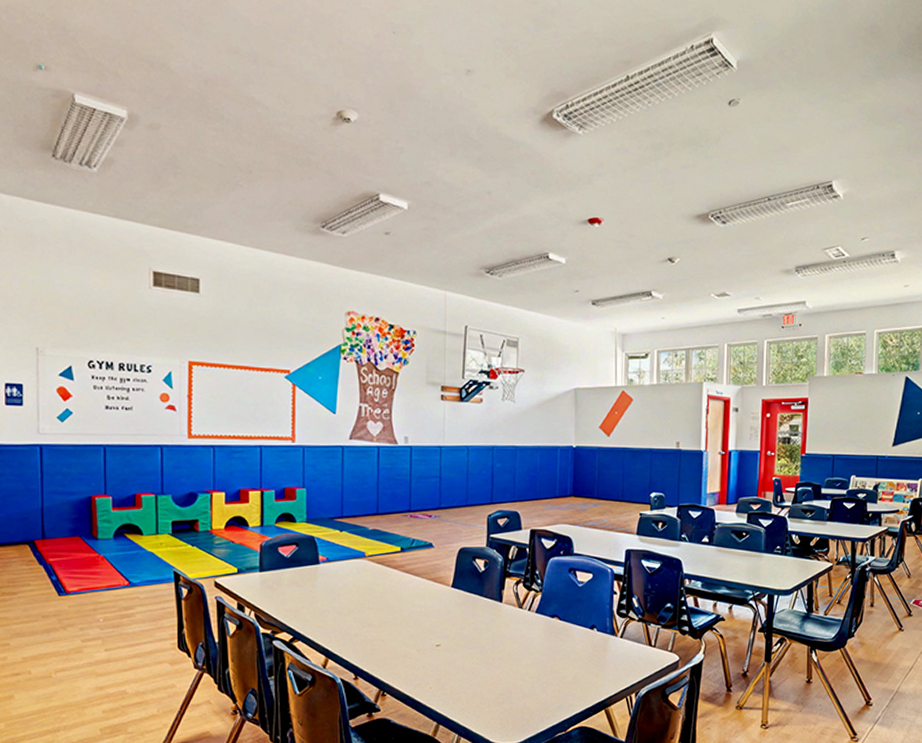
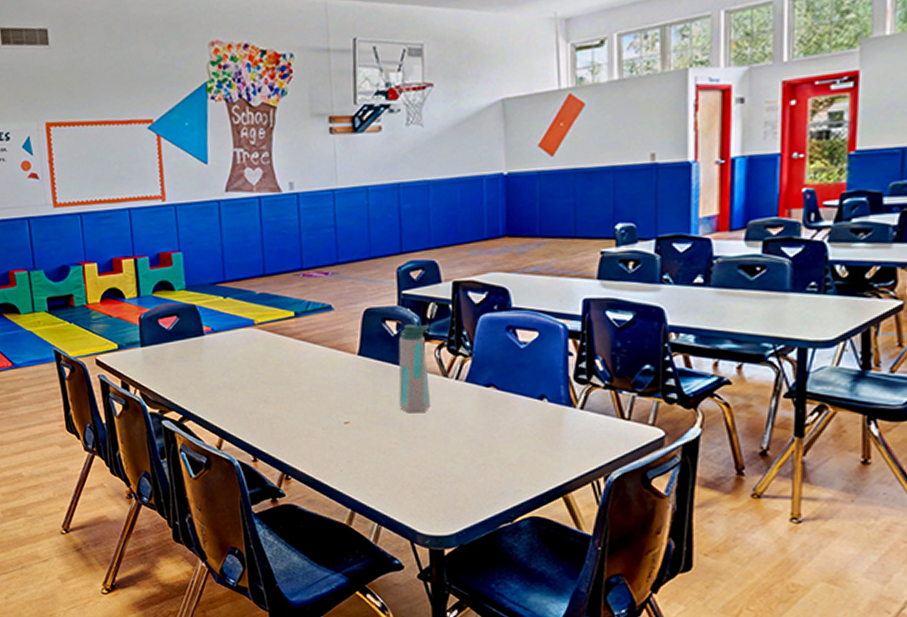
water bottle: none [482,563,511,639] -> present [398,324,432,414]

